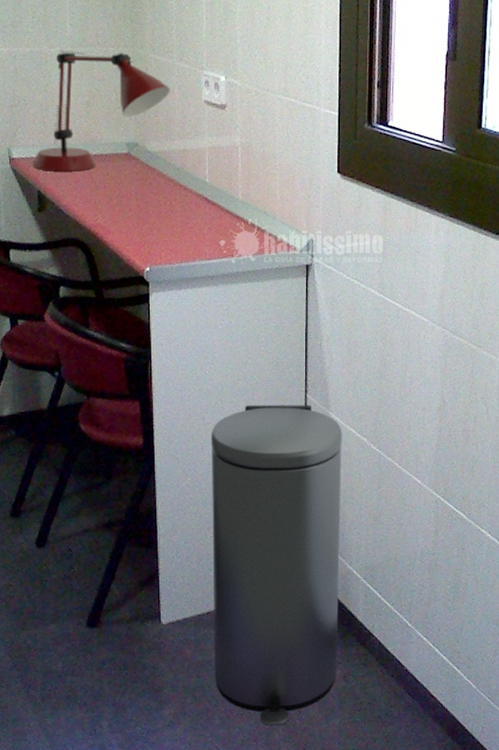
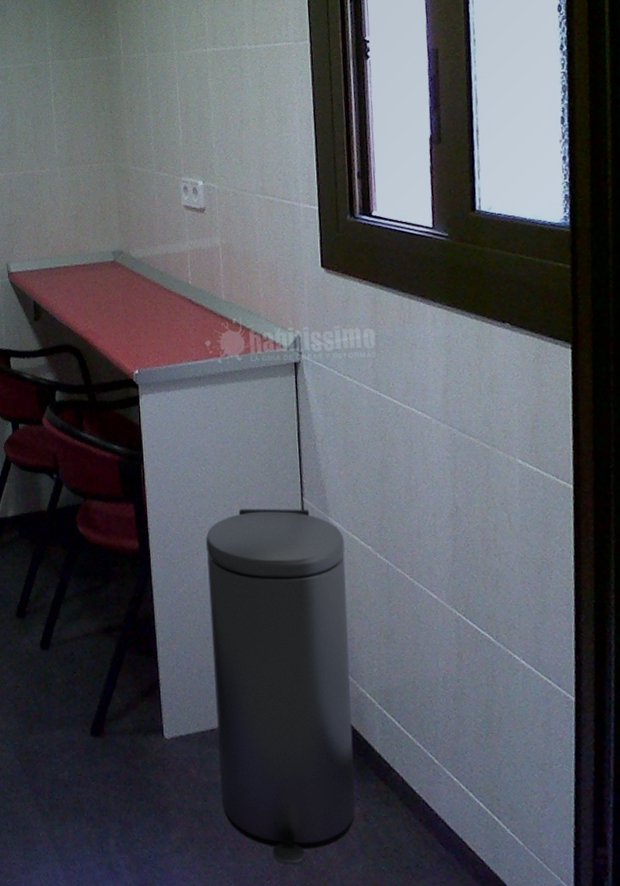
desk lamp: present [32,49,170,172] -> none [28,167,151,283]

